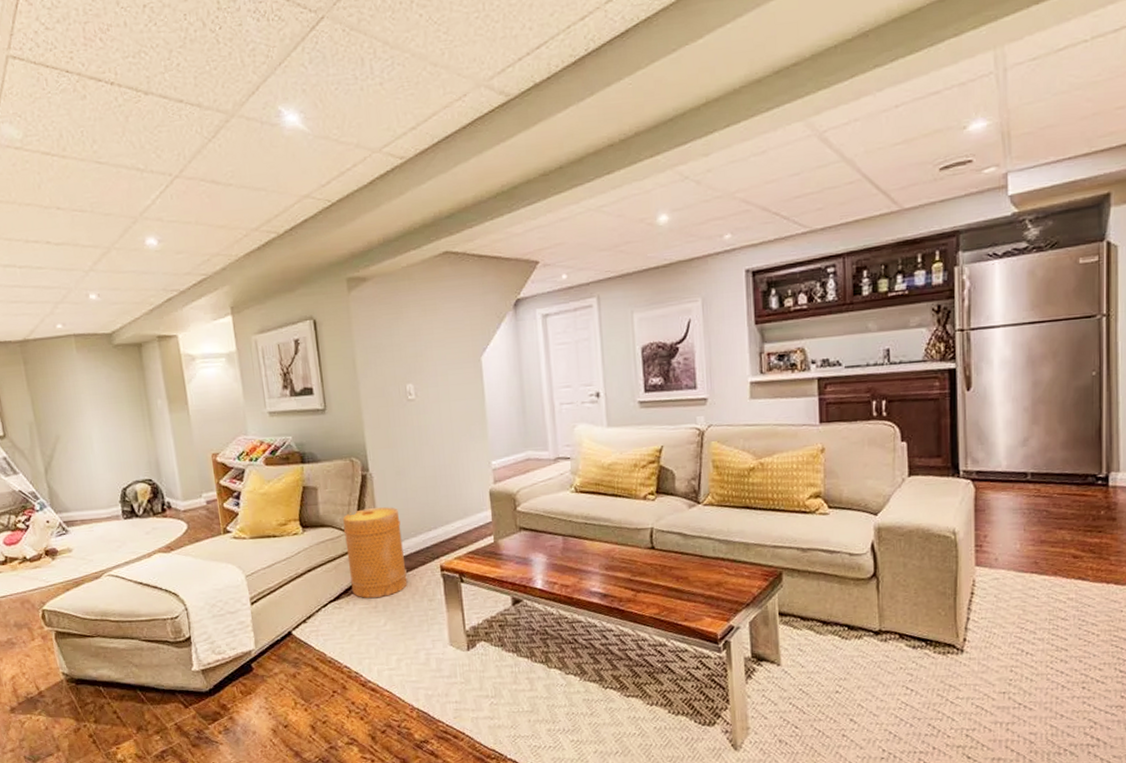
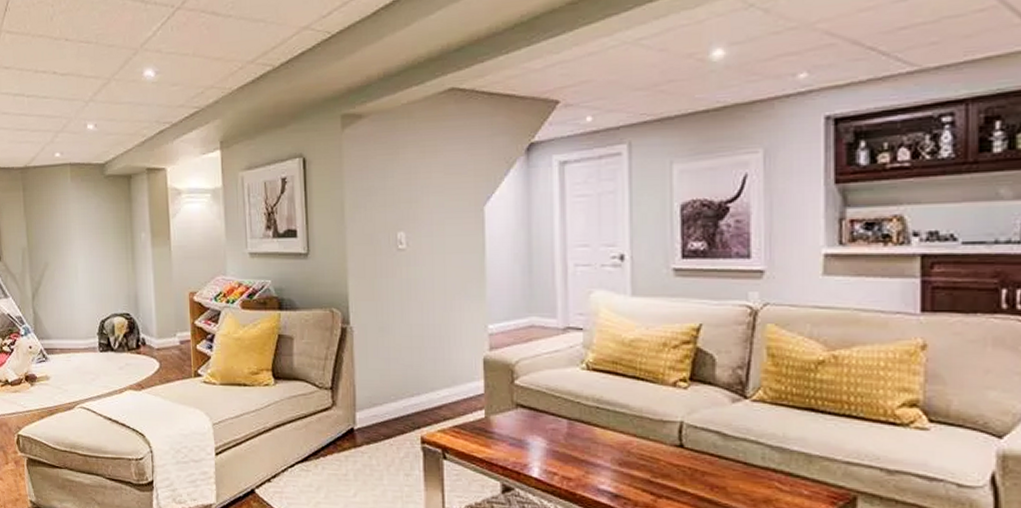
basket: present [343,507,408,598] -> none [317,365,383,464]

